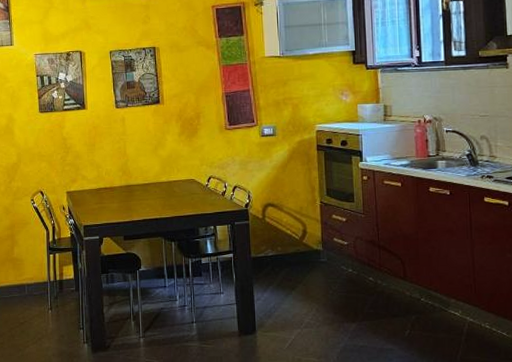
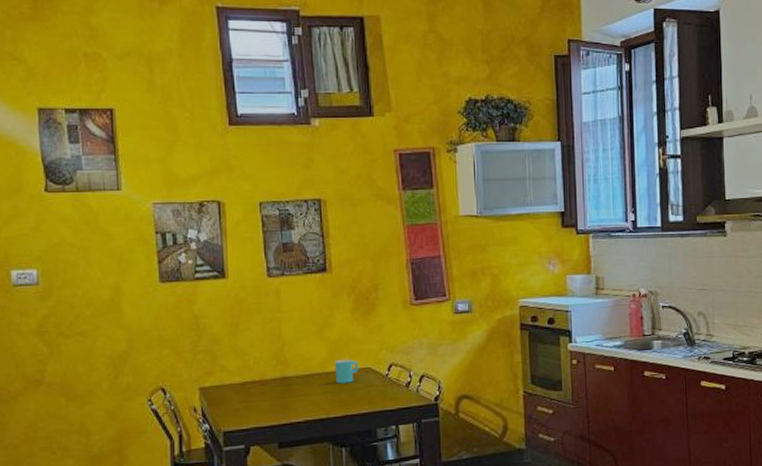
cup: none [166,172,184,191] -> present [334,359,358,384]

